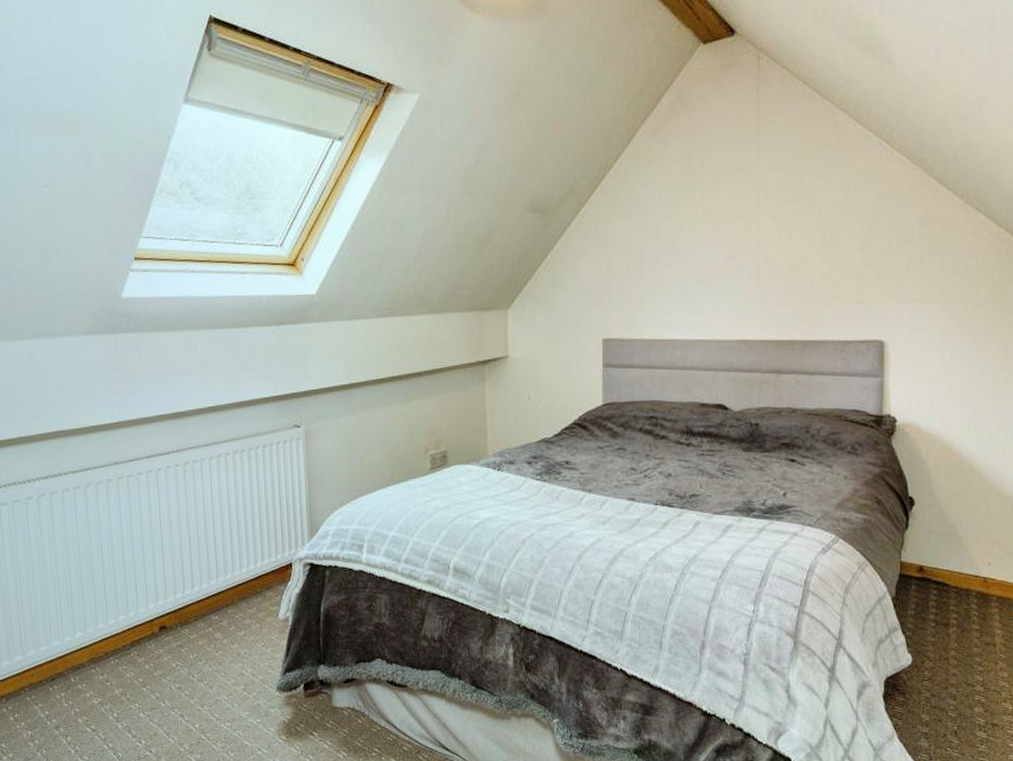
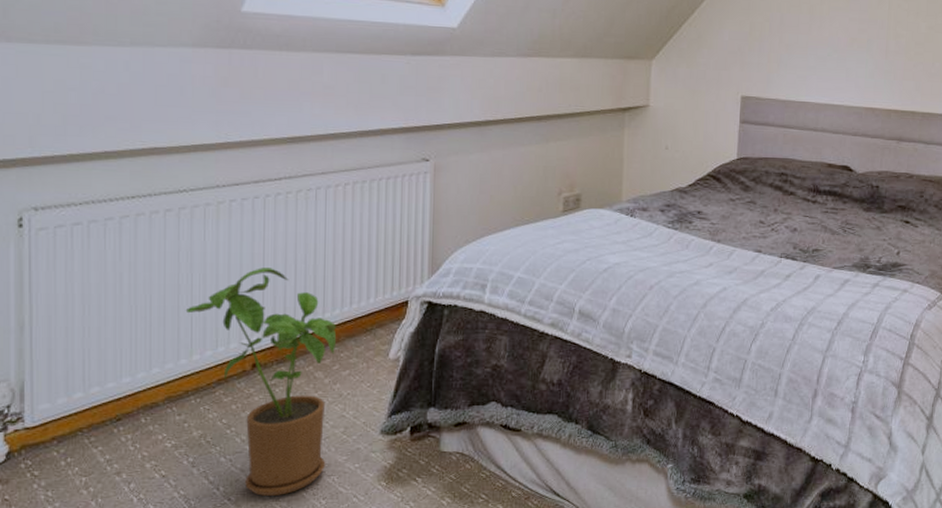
house plant: none [98,537,231,748] -> present [185,268,336,496]

